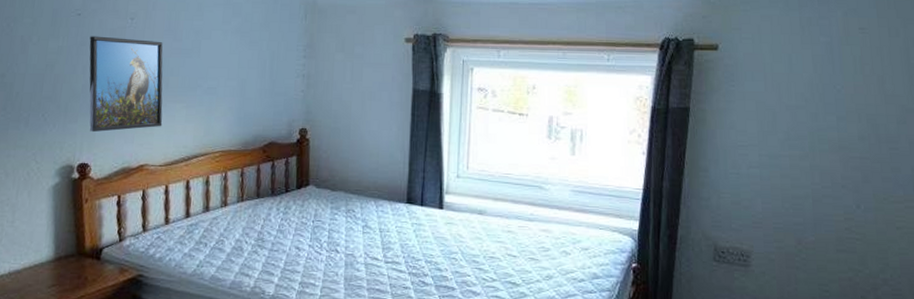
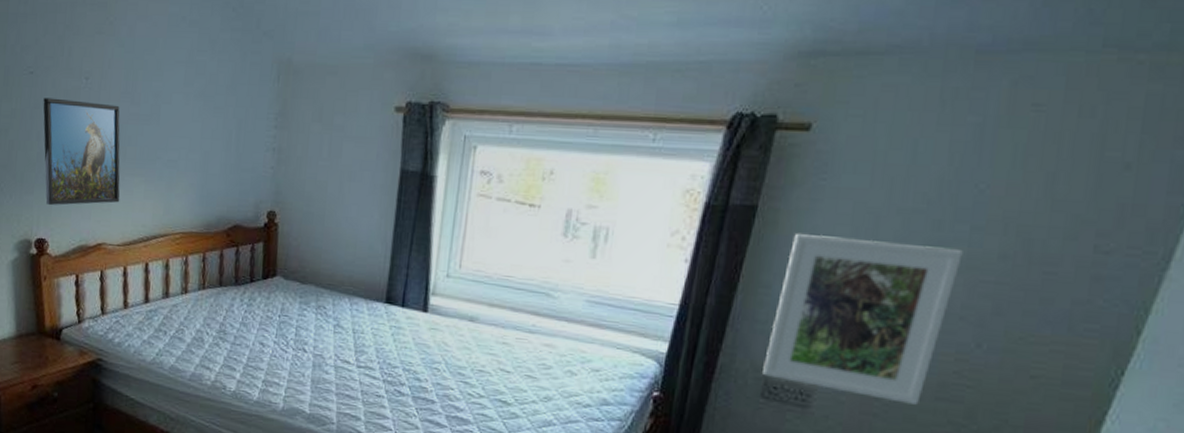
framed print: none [712,128,835,257] -> present [763,234,963,405]

